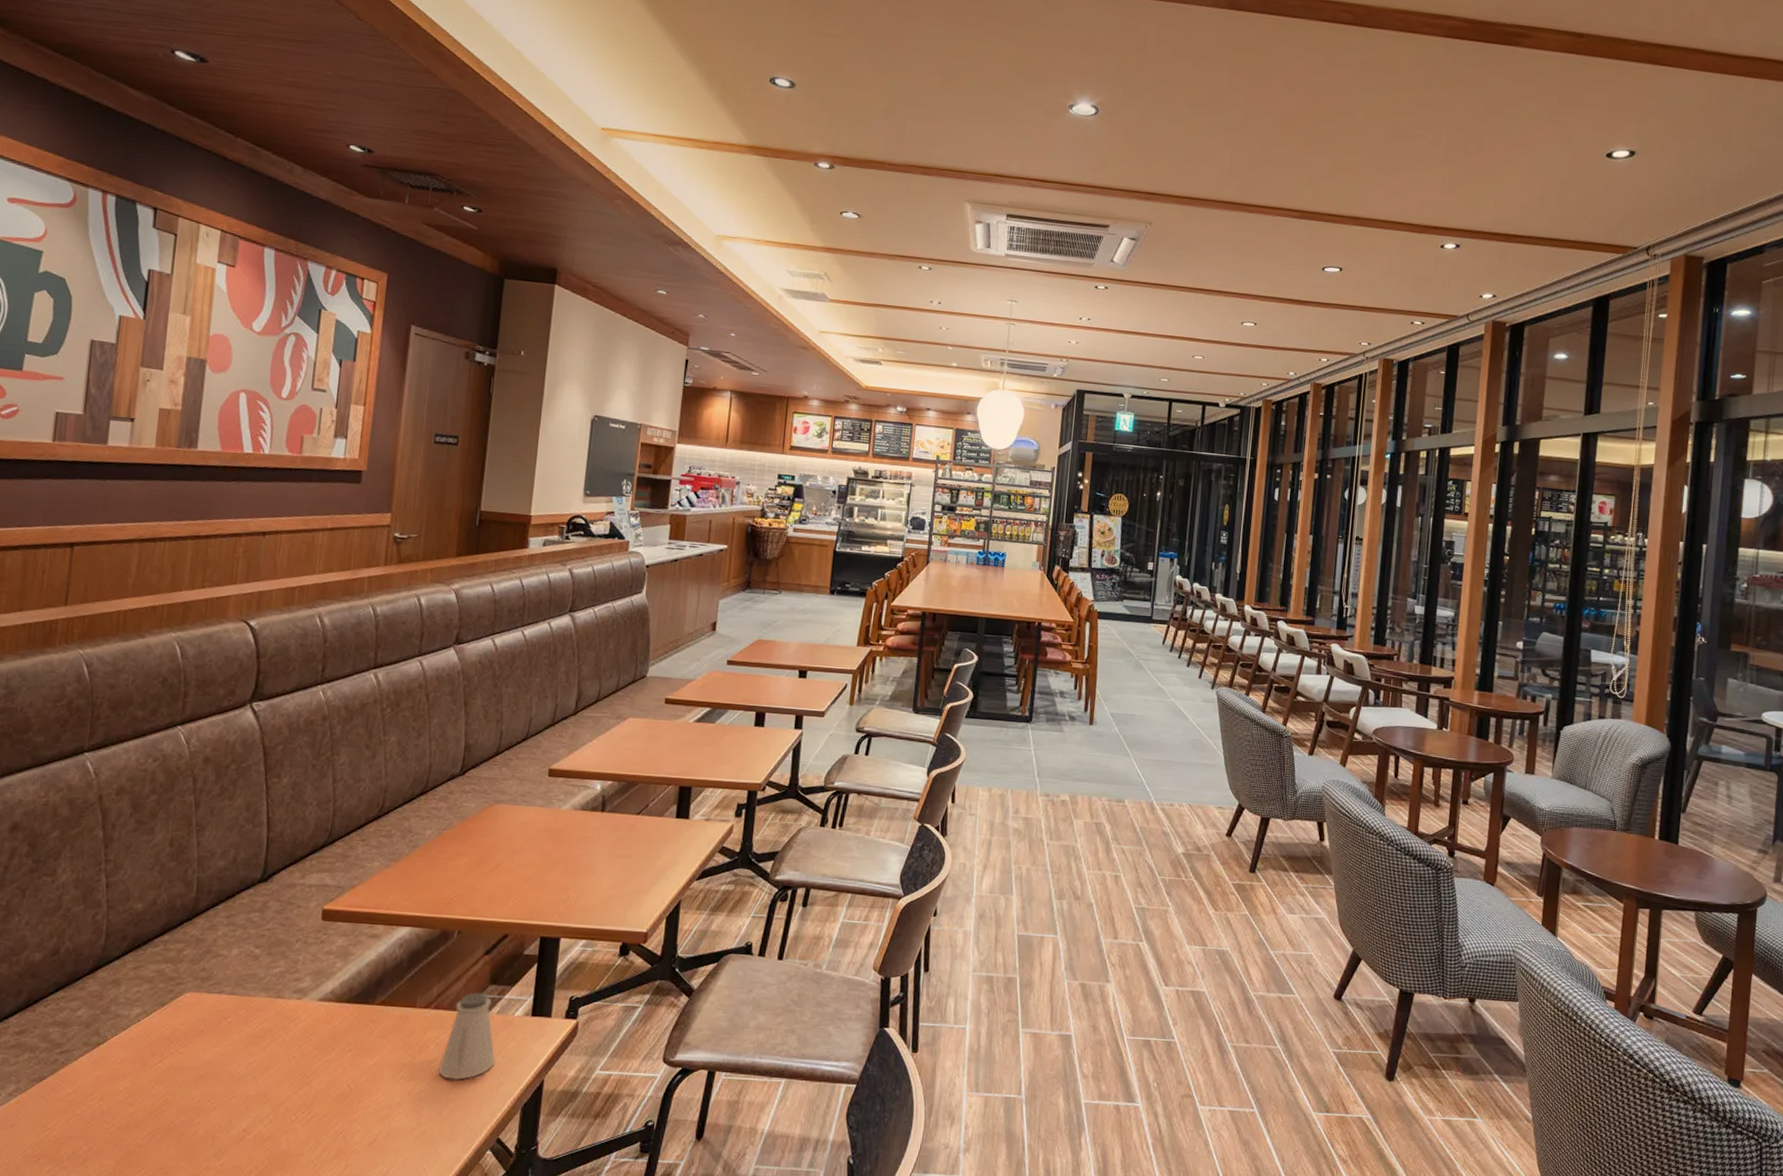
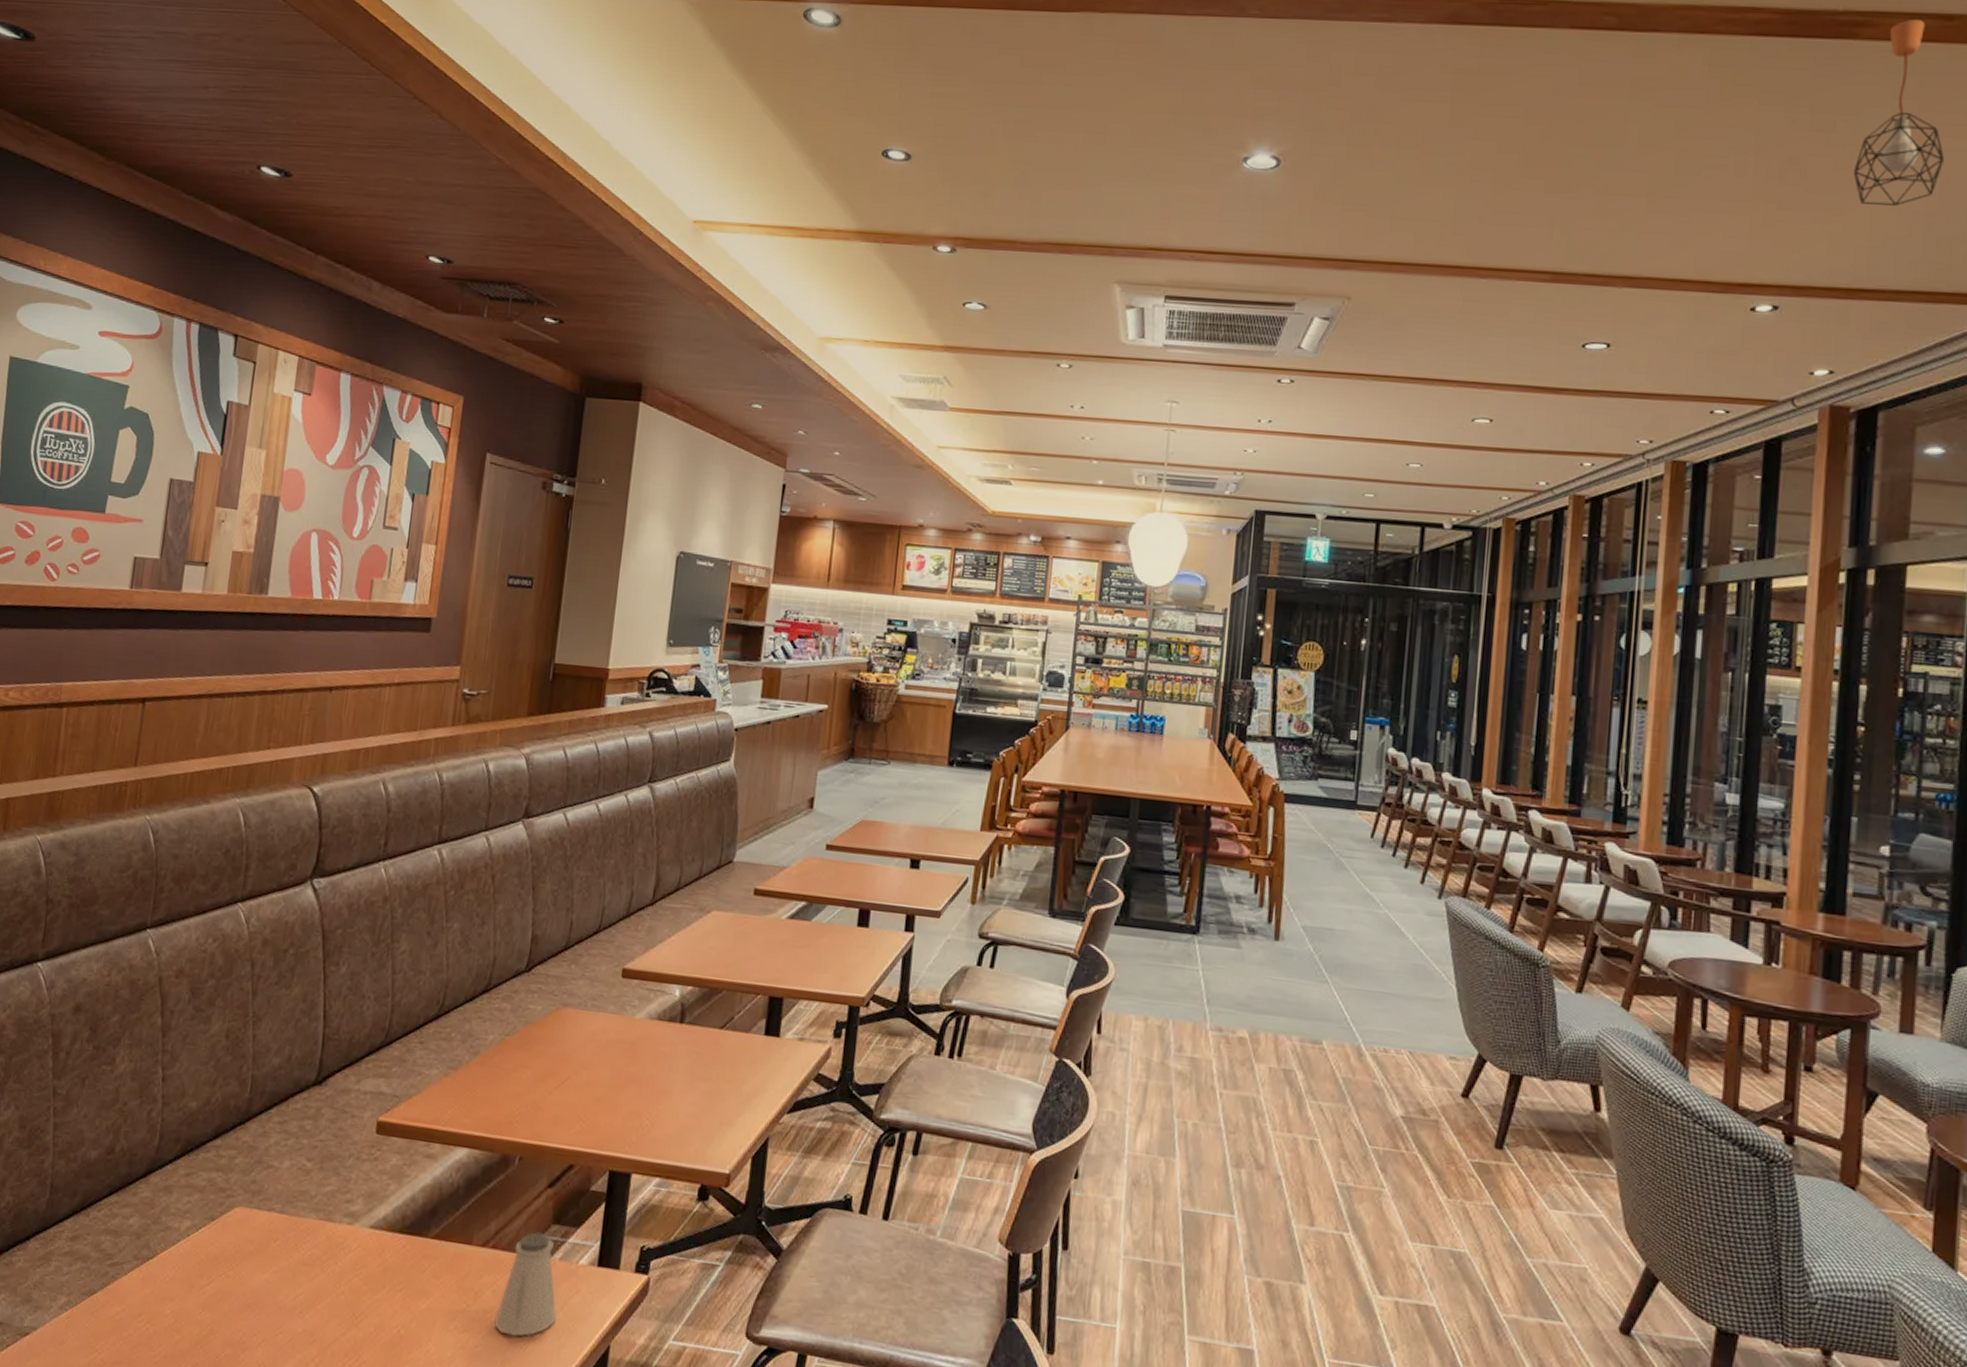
pendant light: none [1513,35,1574,174] -> present [1853,20,1945,206]

